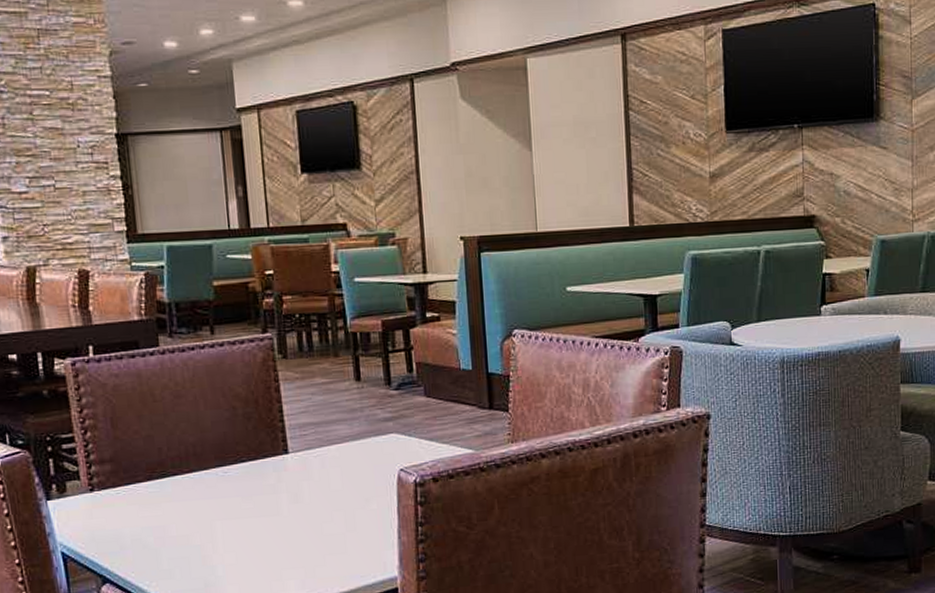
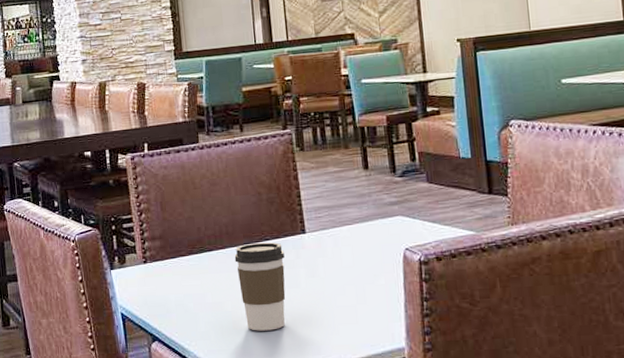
coffee cup: none [204,464,265,566] -> present [234,242,286,331]

